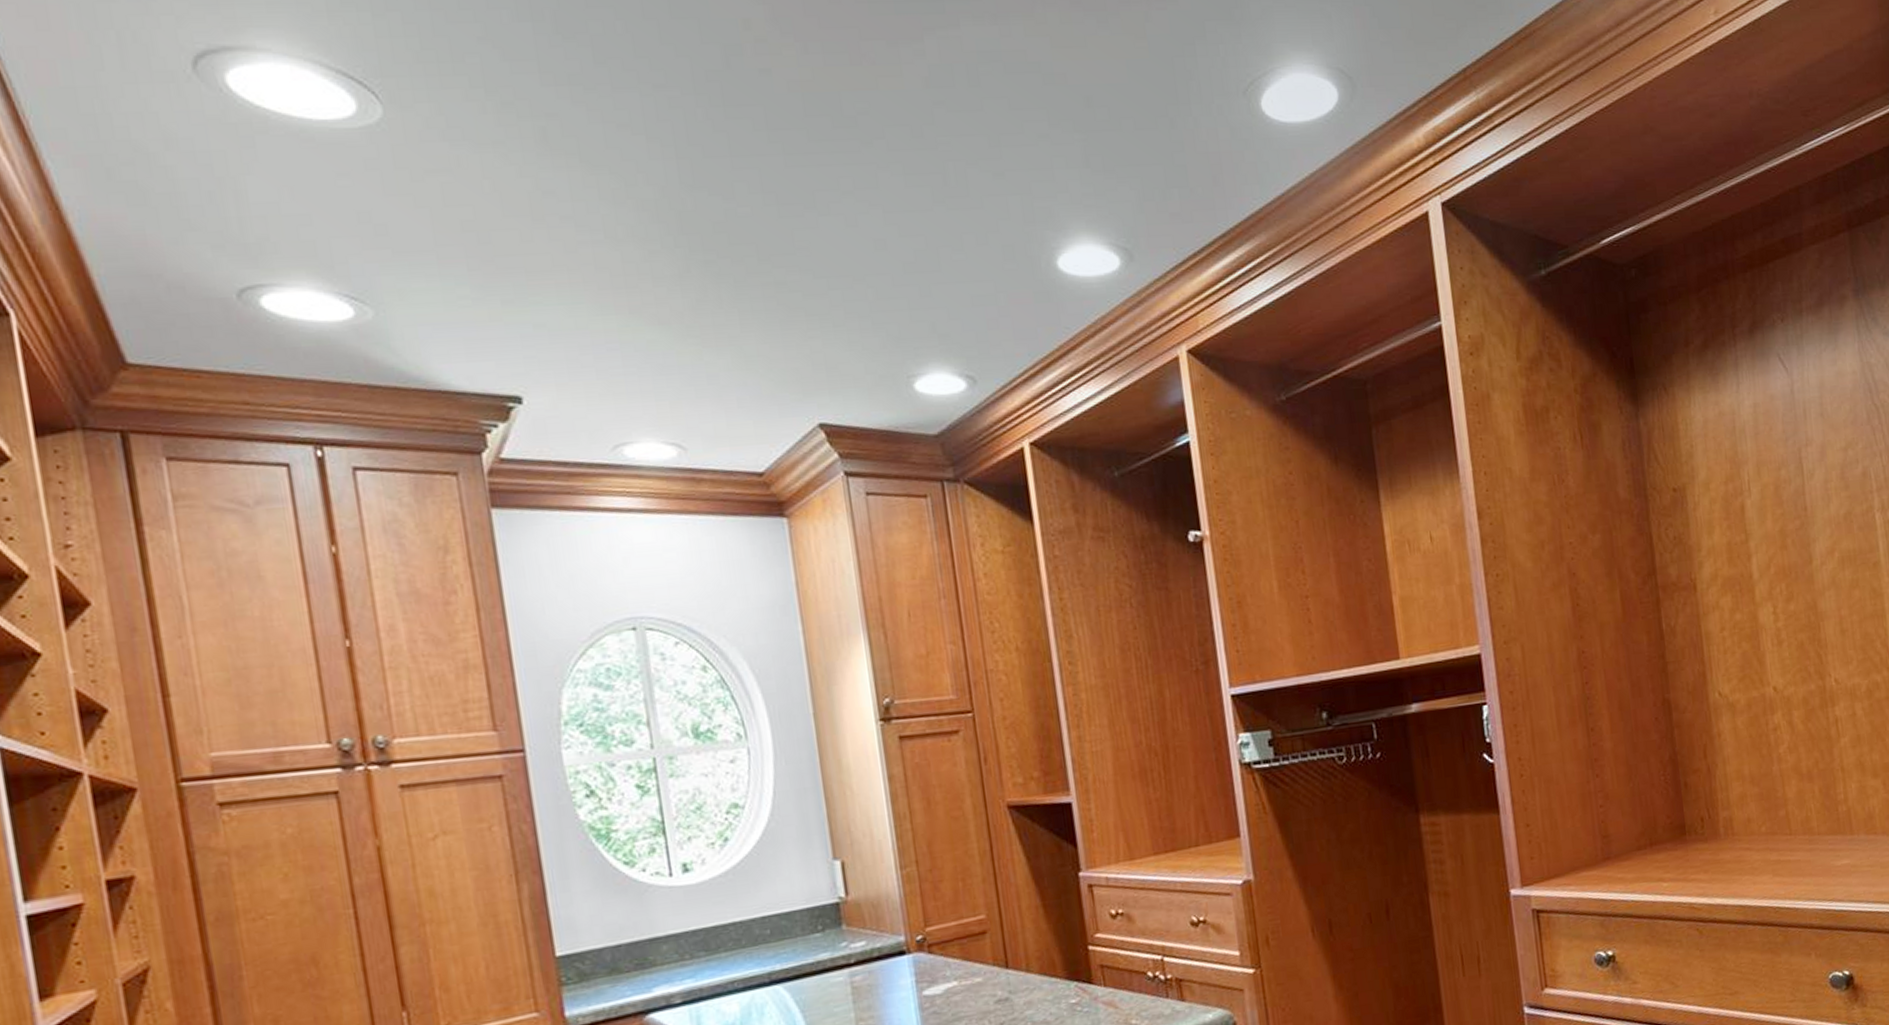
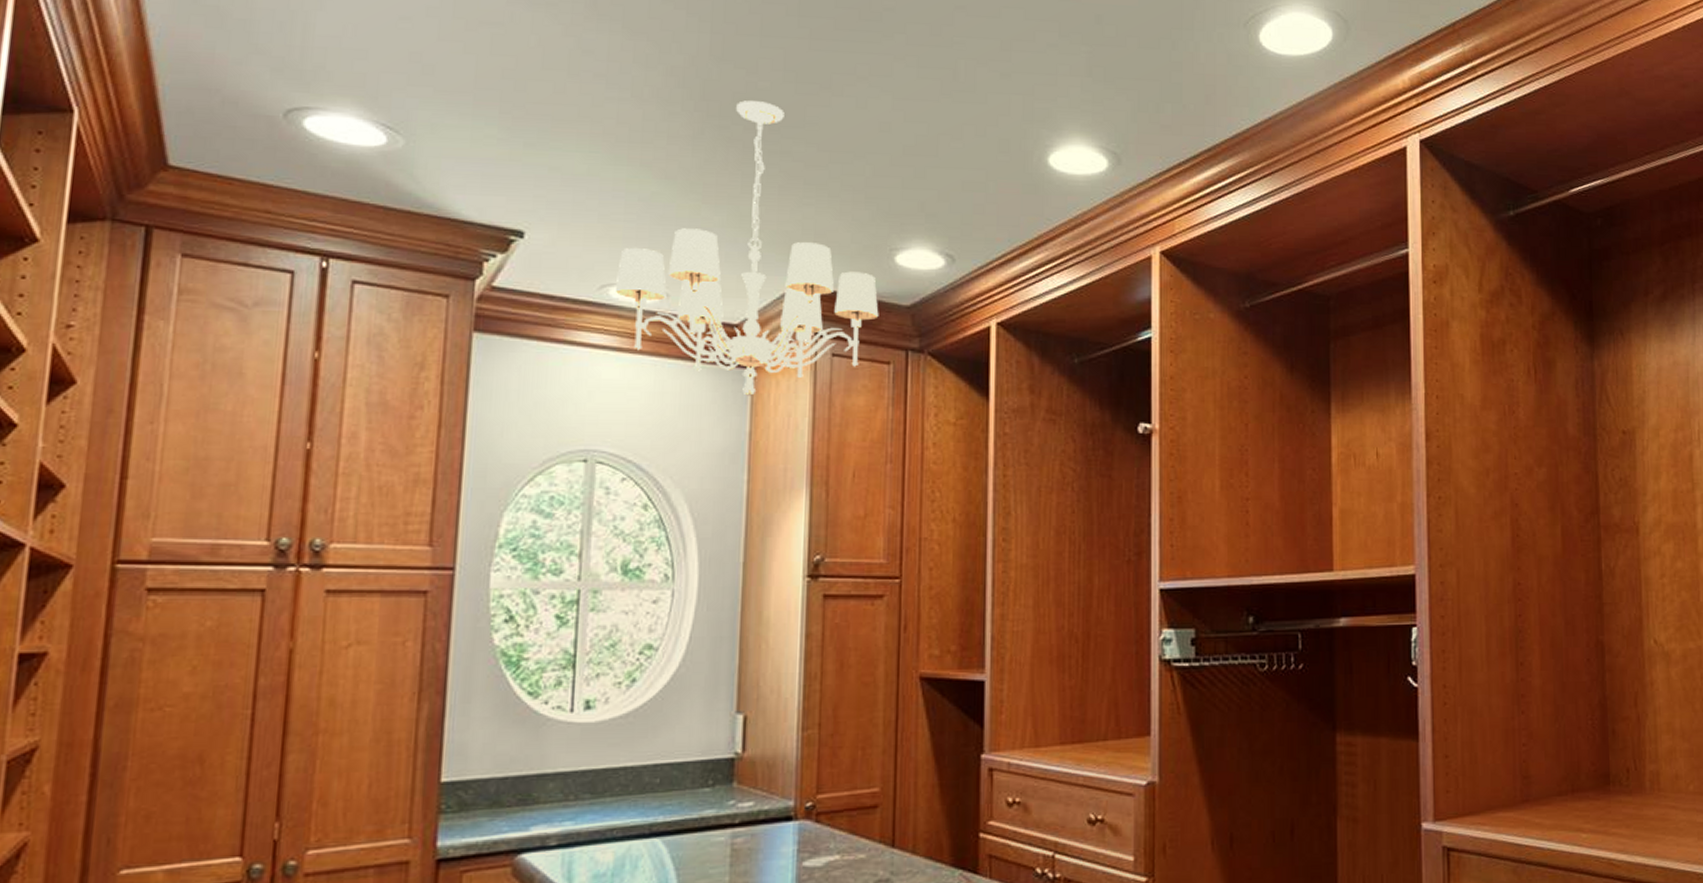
chandelier: none [628,229,908,545] -> present [614,100,879,396]

